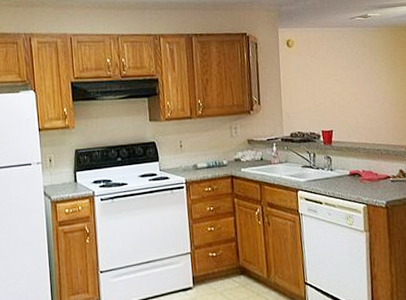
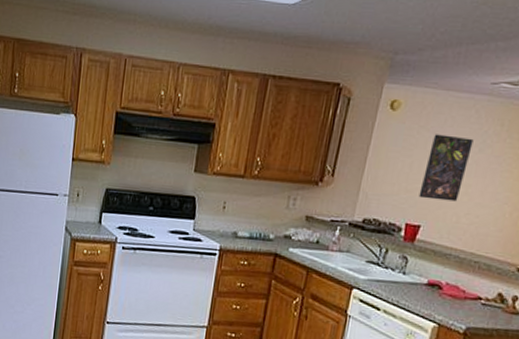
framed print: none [322,59,352,110] -> present [418,134,474,202]

